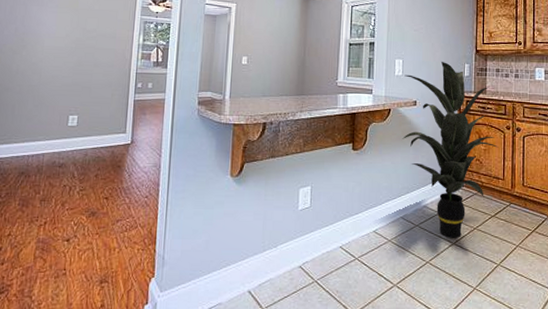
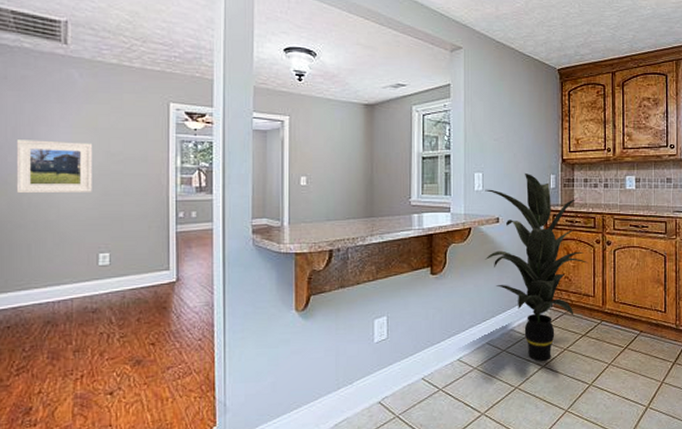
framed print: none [8,16,72,63] -> present [16,140,92,194]

